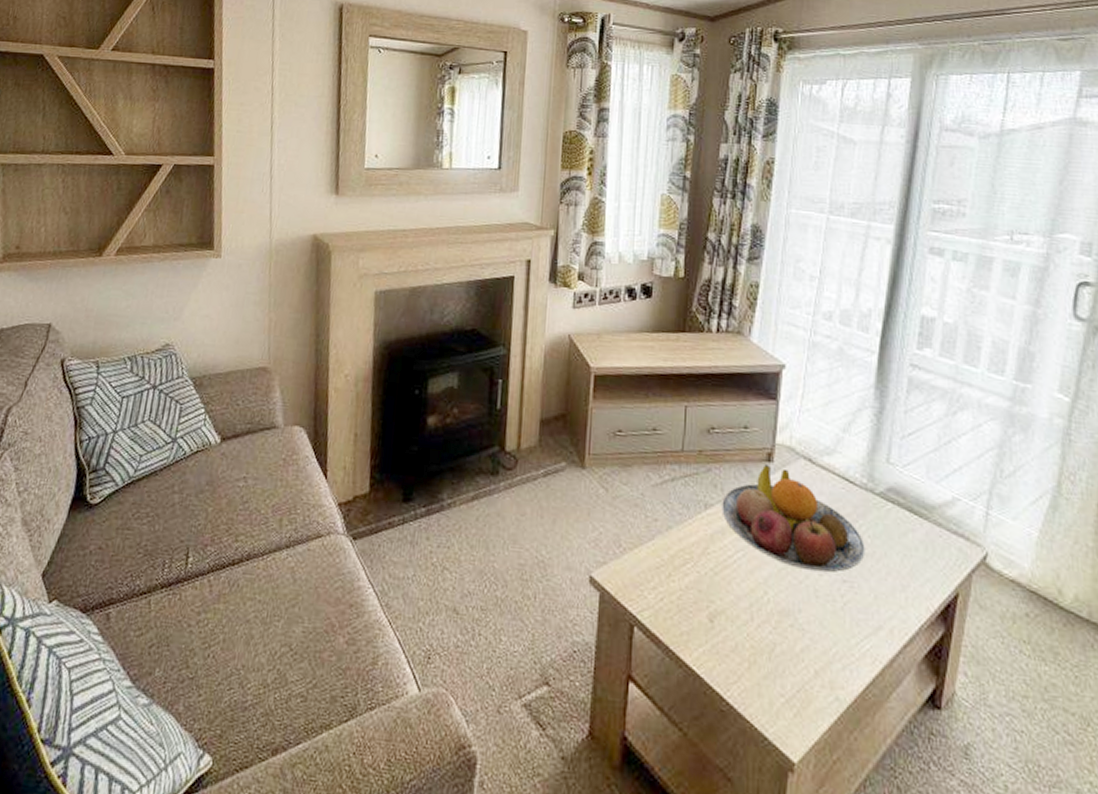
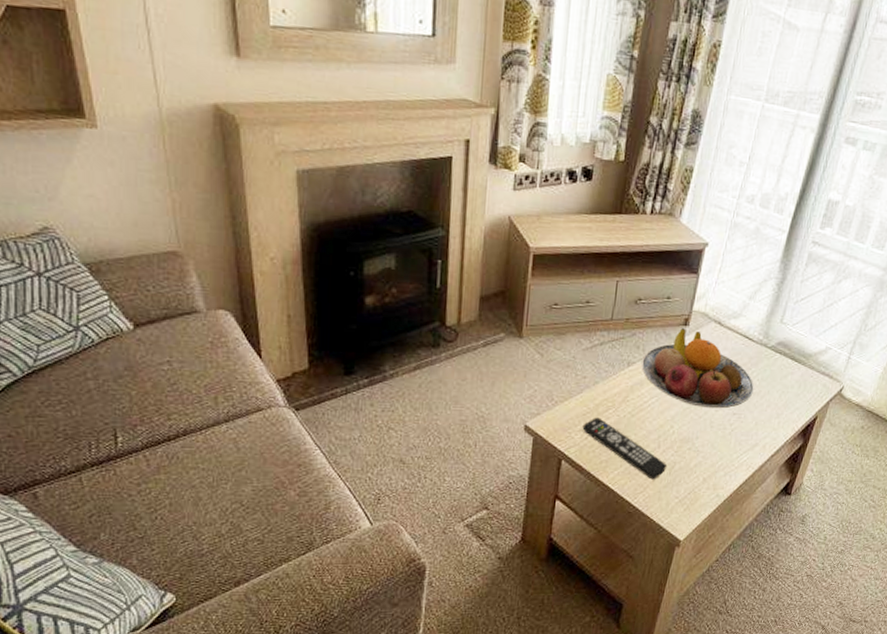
remote control: none [656,572,765,666] -> present [582,417,668,480]

